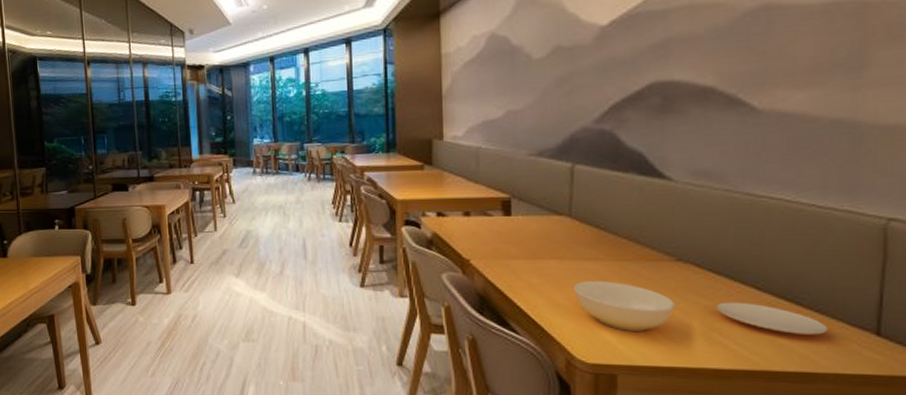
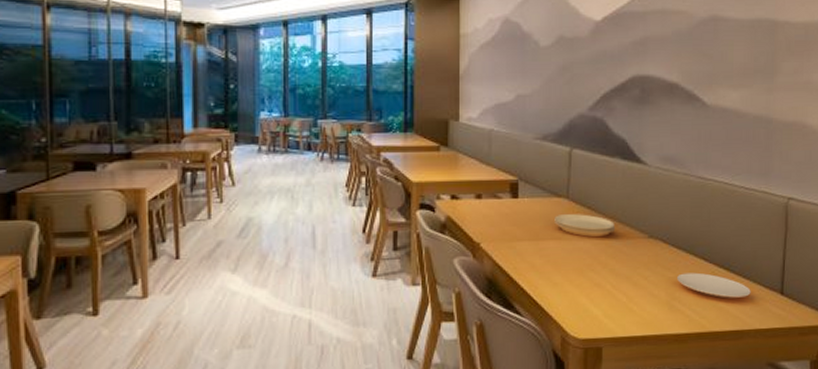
plate: none [555,233,632,257] -> present [554,214,616,237]
bowl: present [574,281,675,331] -> none [569,259,647,305]

